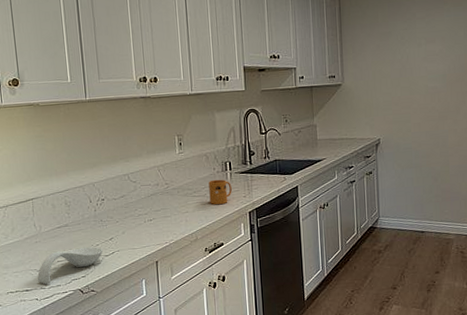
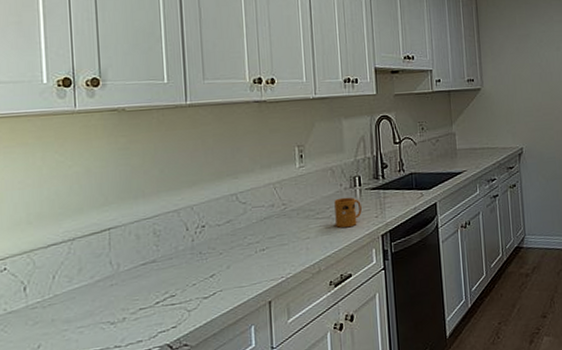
spoon rest: present [37,247,104,284] -> none [110,287,202,340]

